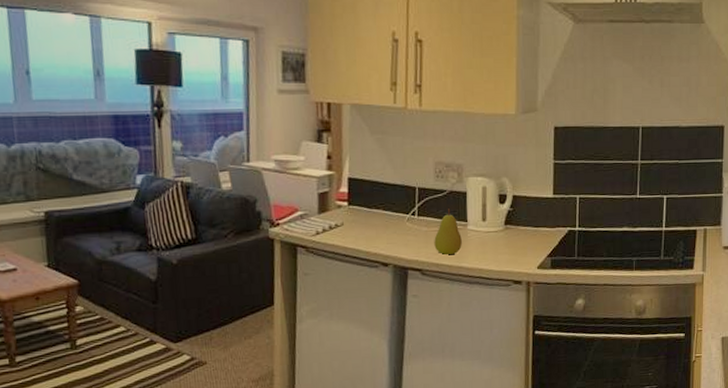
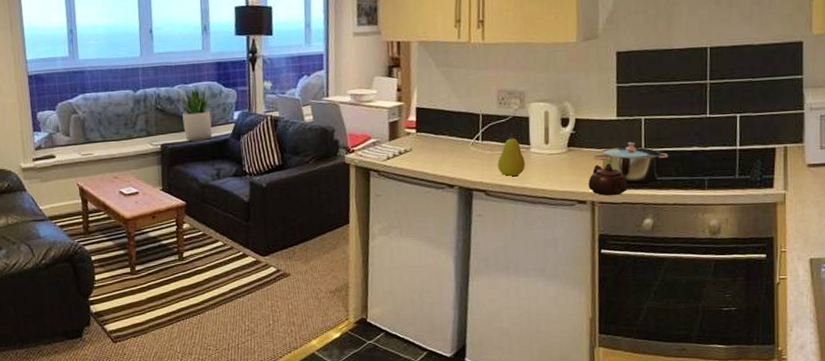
planter: none [68,143,110,208] -> present [181,85,212,141]
teapot: none [524,242,561,277] -> present [588,163,627,197]
cooking pot: none [529,221,601,264] -> present [593,142,669,184]

